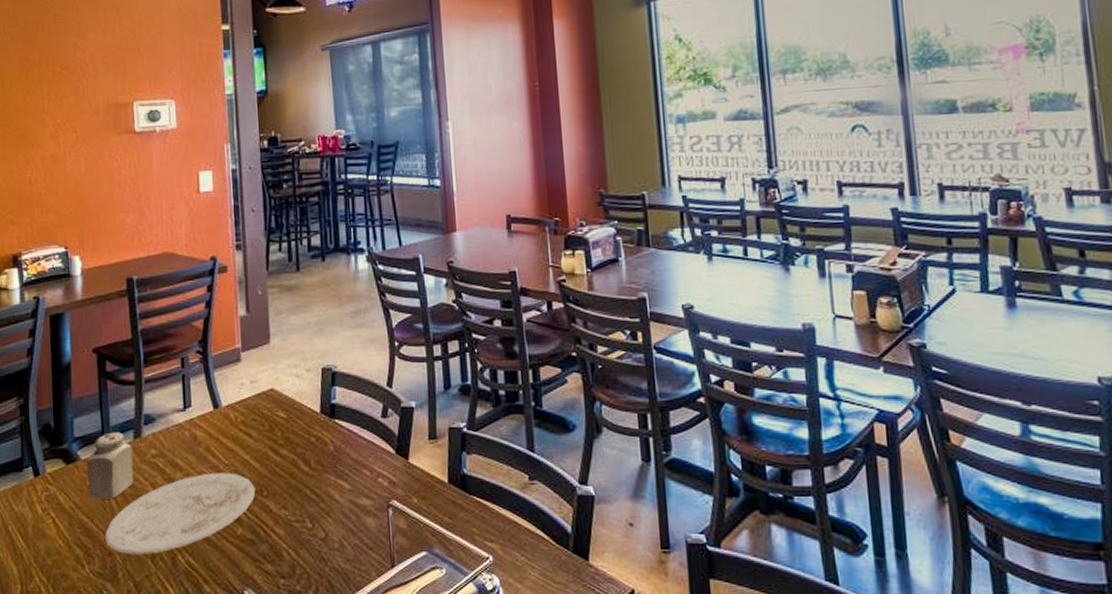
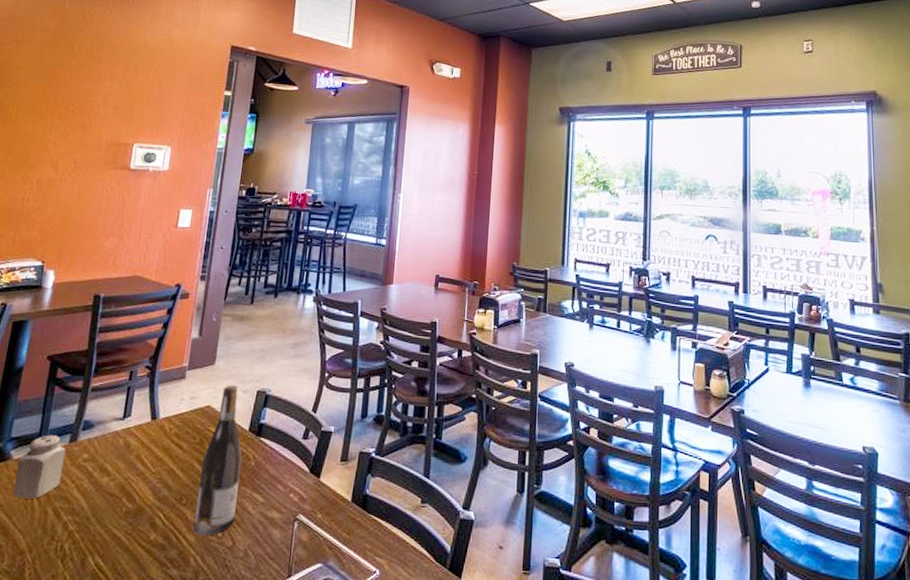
plate: present [105,472,256,554] -> none [19,479,176,555]
wine bottle: none [275,364,323,528] -> present [193,385,242,536]

